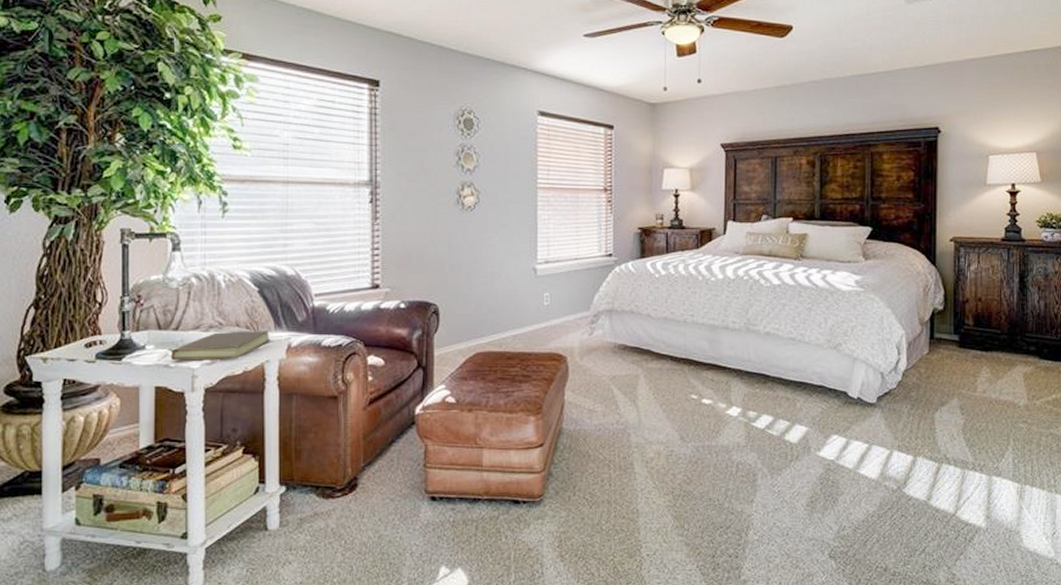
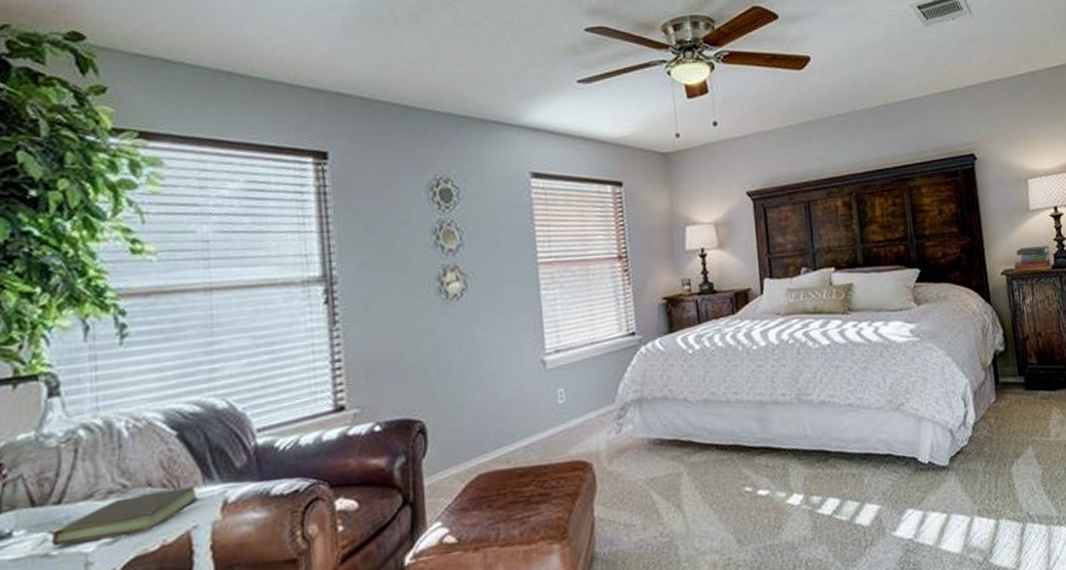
books: none [963,219,1002,243] -> present [1013,245,1053,274]

